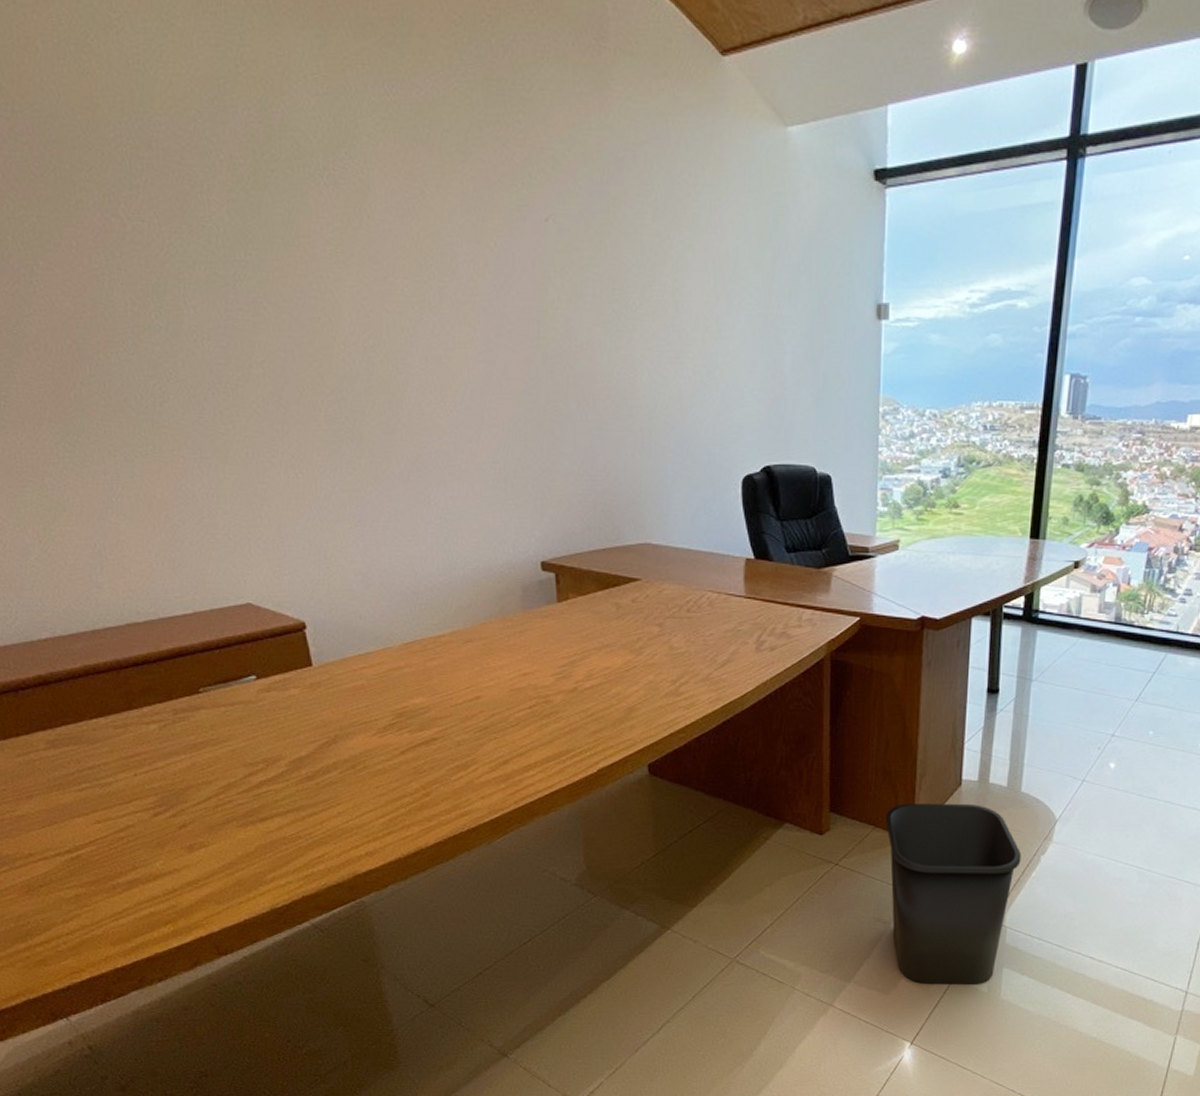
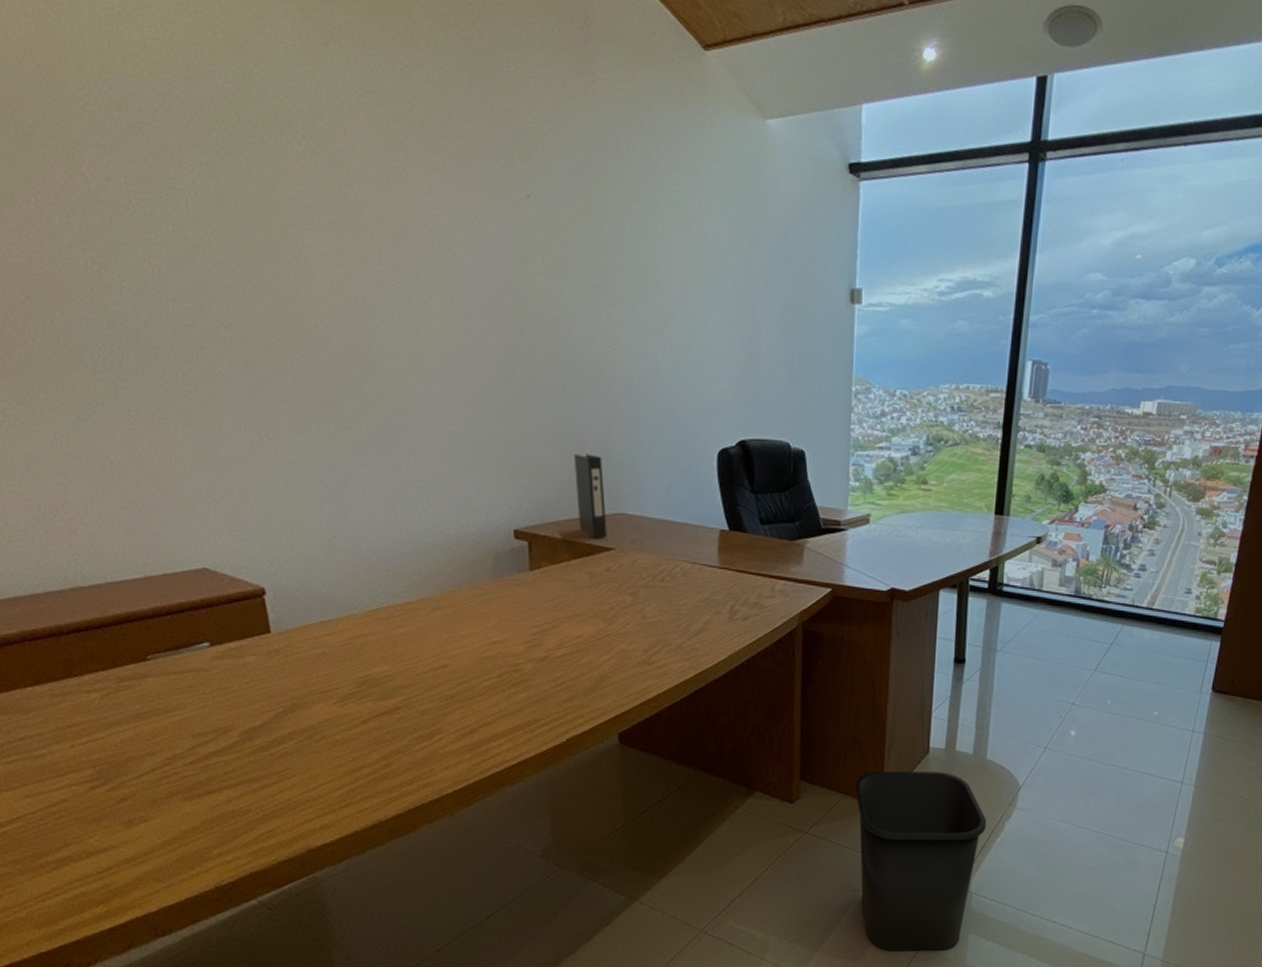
binder: none [597,483,633,570] -> present [573,453,607,539]

